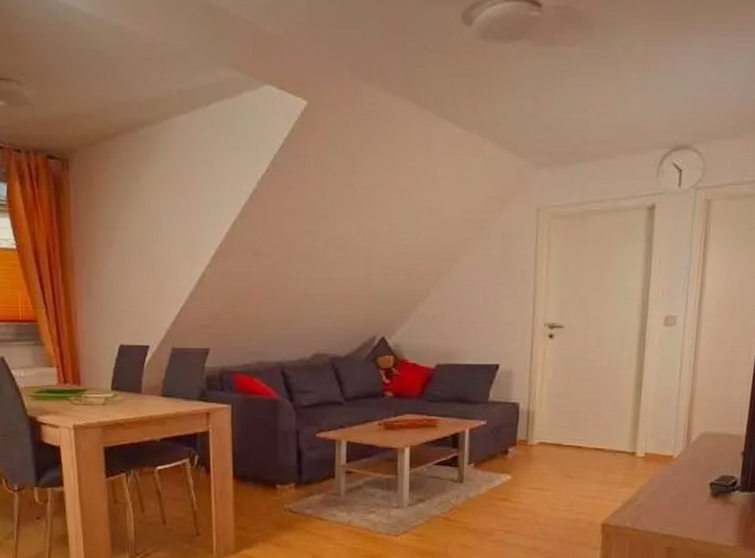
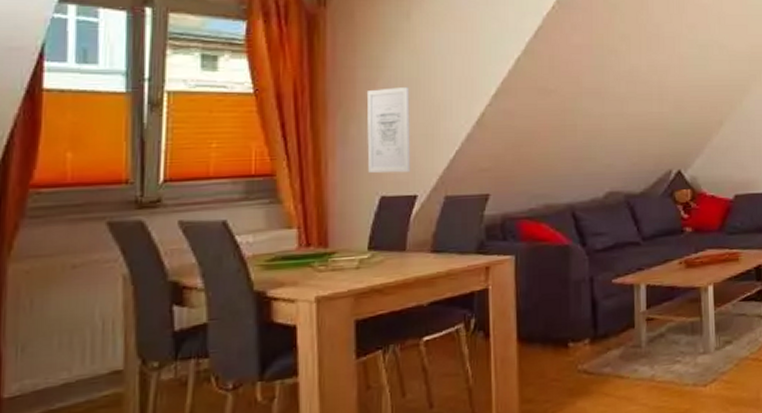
wall art: none [105,247,144,325] -> present [366,87,411,174]

